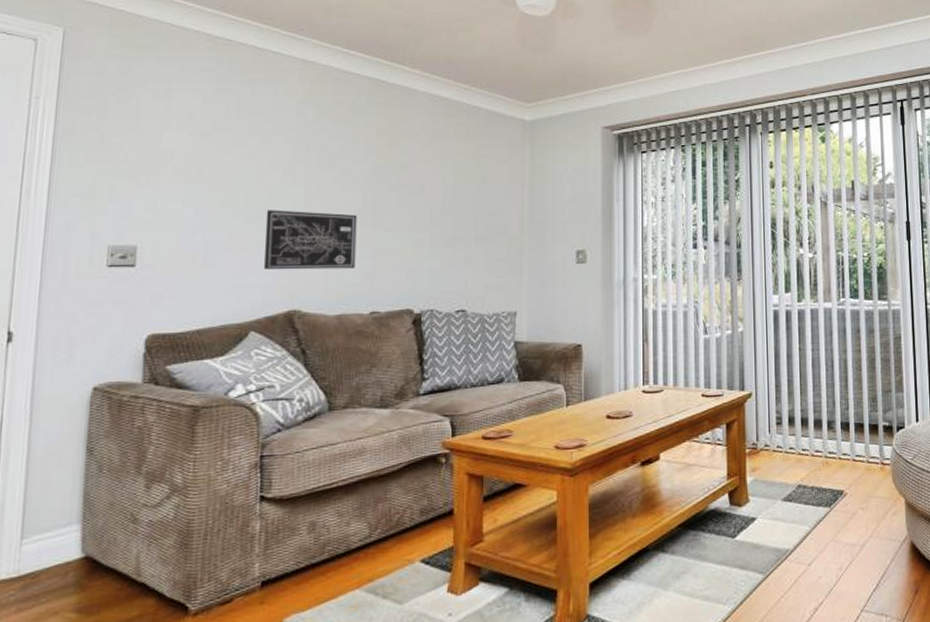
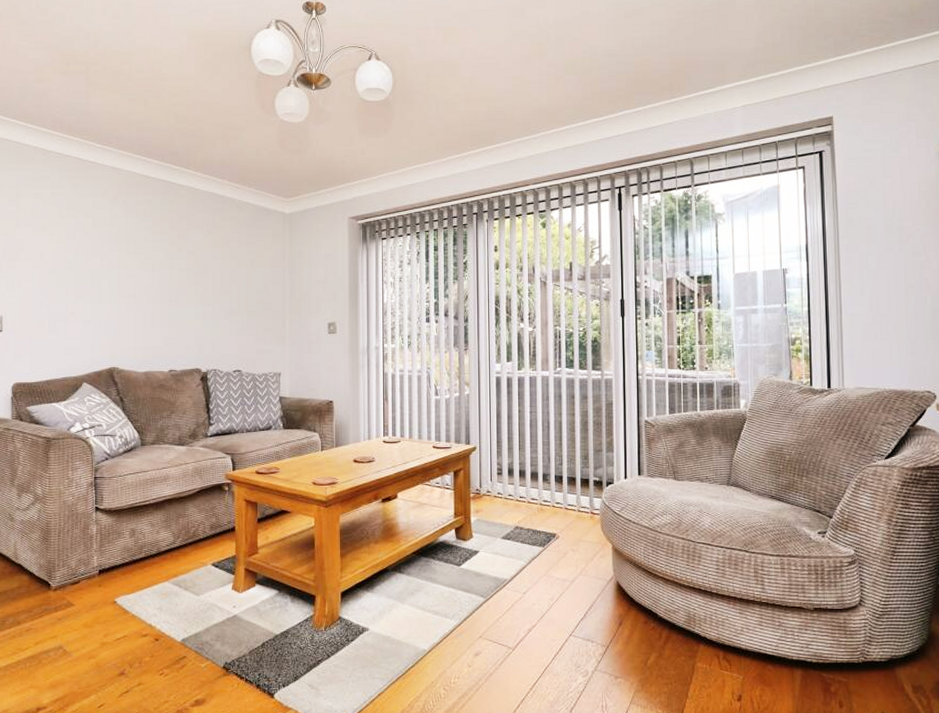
wall art: present [264,210,357,270] -> none [90,288,157,336]

